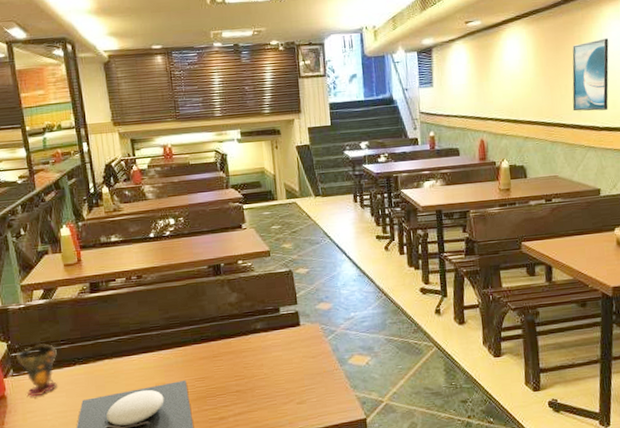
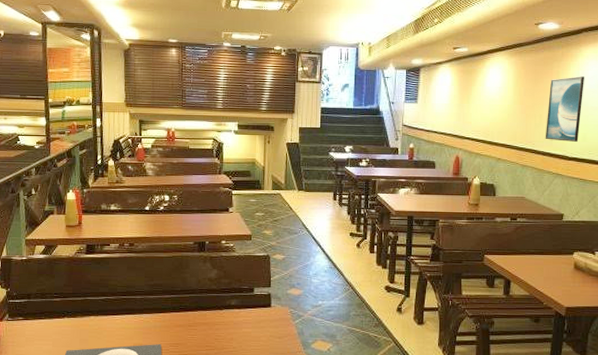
cup: present [16,343,57,397] -> none [12,294,49,342]

